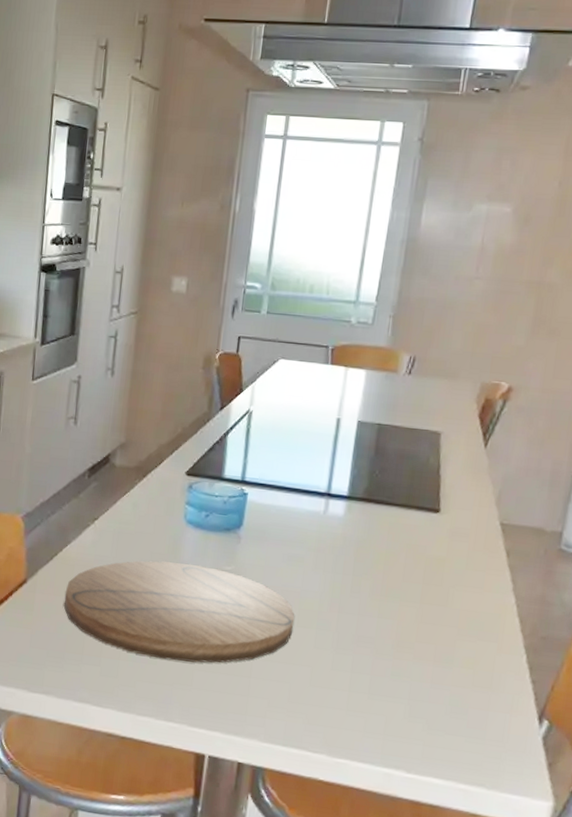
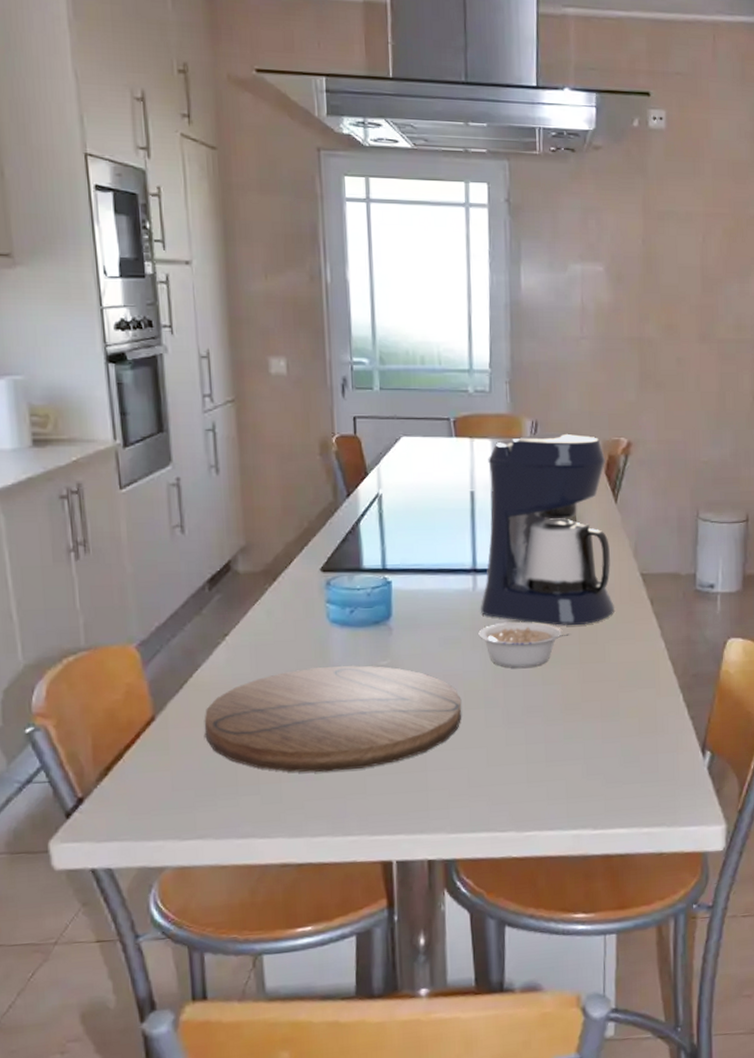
legume: none [322,549,415,598] -> present [478,622,570,668]
coffee maker: none [328,368,482,566] -> present [481,432,615,626]

